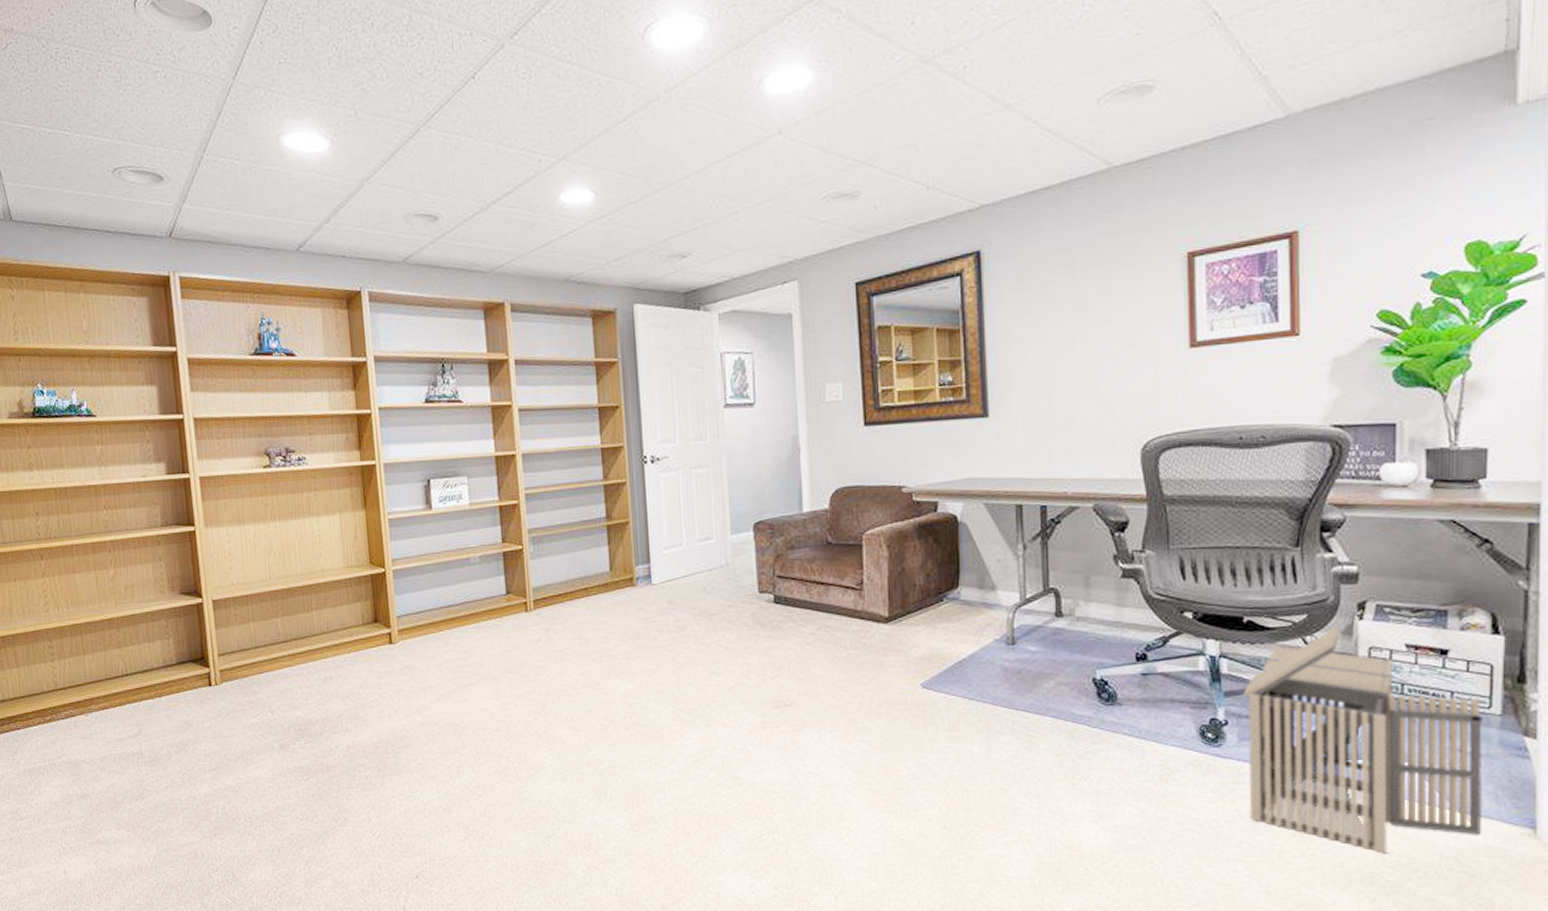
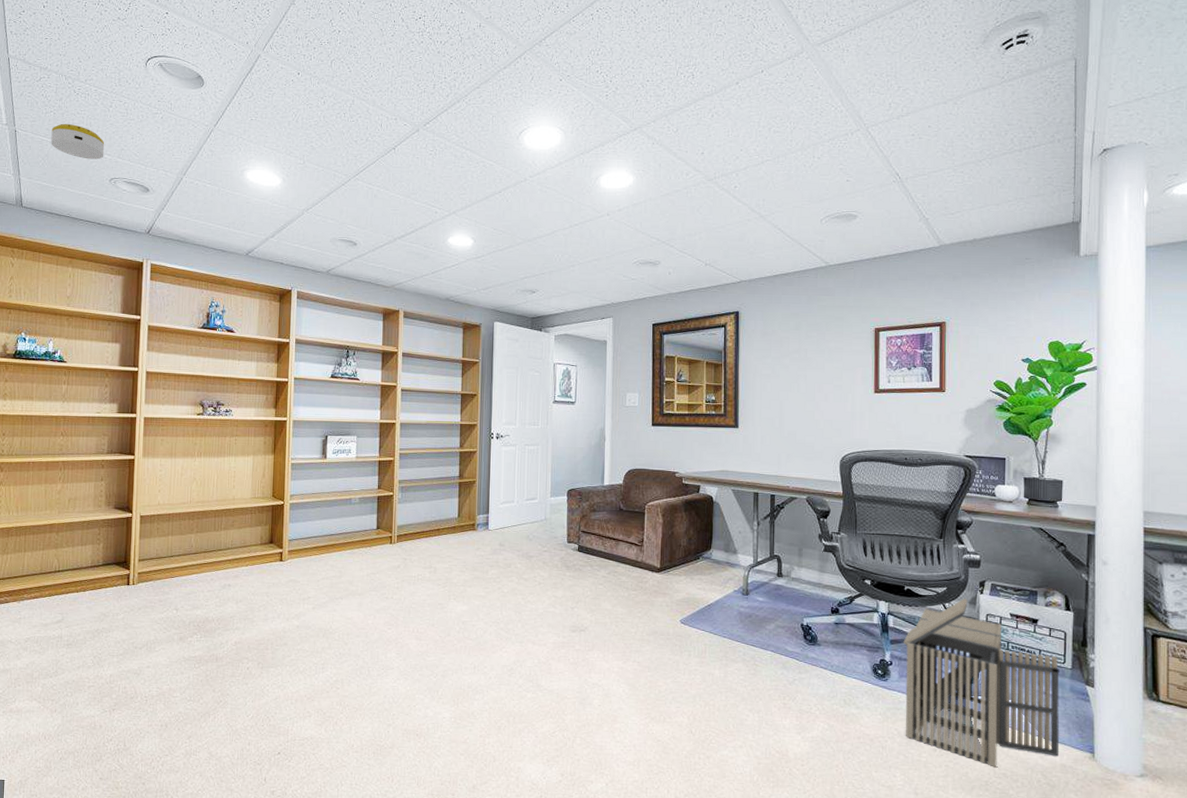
smoke detector: none [31,101,101,147] -> present [51,123,105,160]

